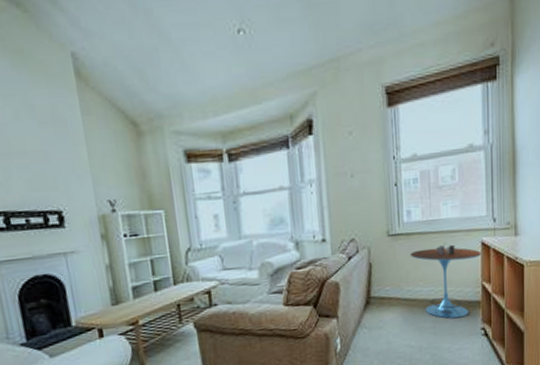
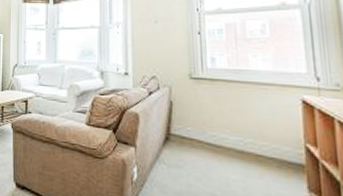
side table: present [410,242,482,319] -> none [214,93,303,179]

